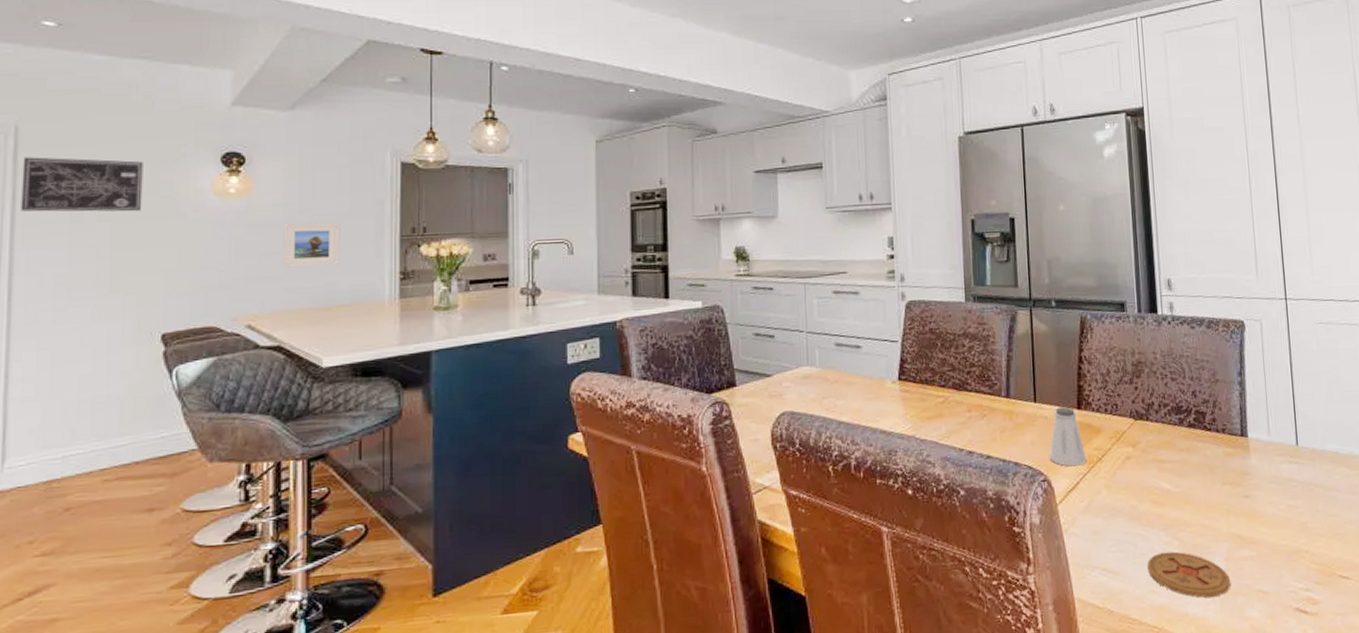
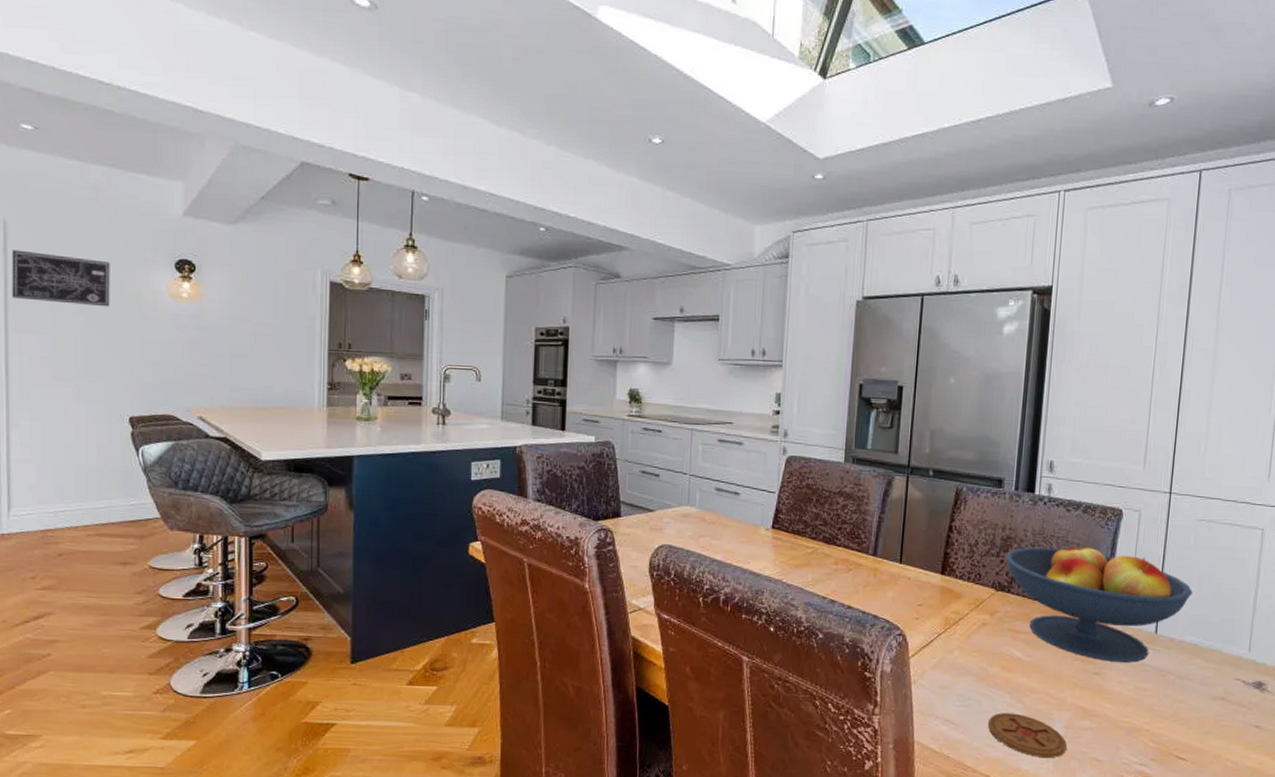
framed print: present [283,222,340,268] -> none [228,328,277,371]
saltshaker: present [1049,407,1087,467] -> none [907,570,944,626]
fruit bowl: none [1138,358,1324,482] -> present [1005,541,1193,663]

